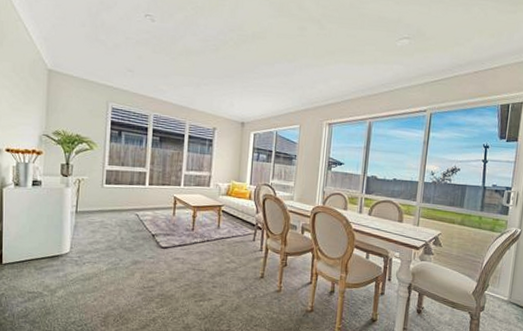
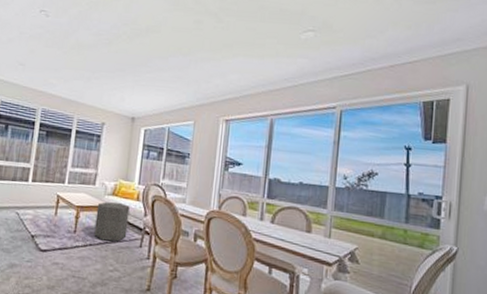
ottoman: none [211,201,243,237] -> present [94,202,130,241]

